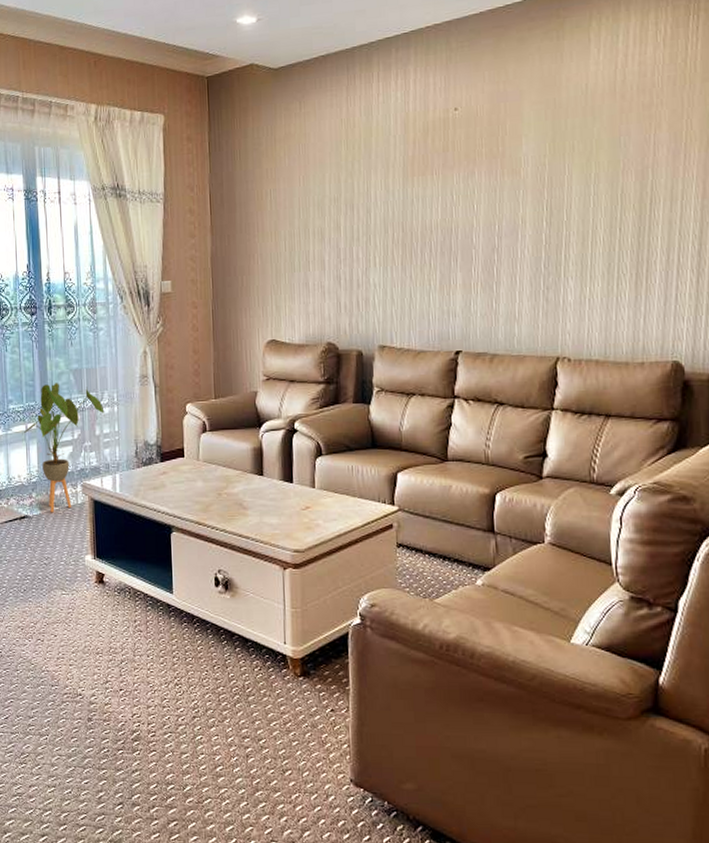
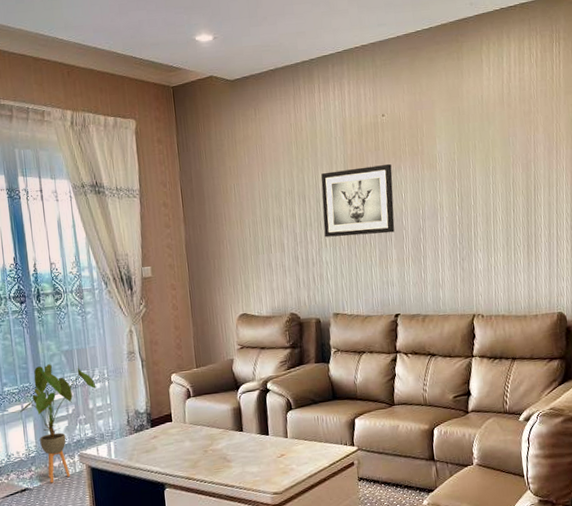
wall art: none [373,168,463,255] -> present [321,163,395,238]

